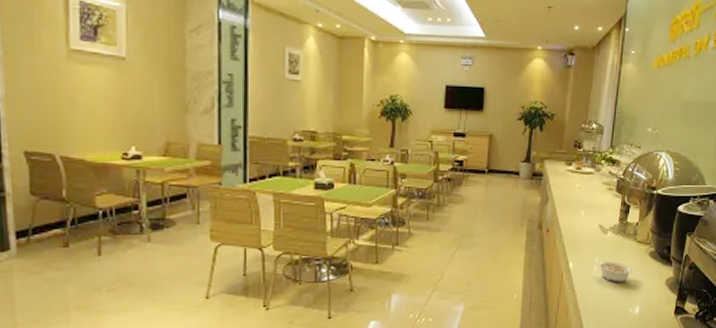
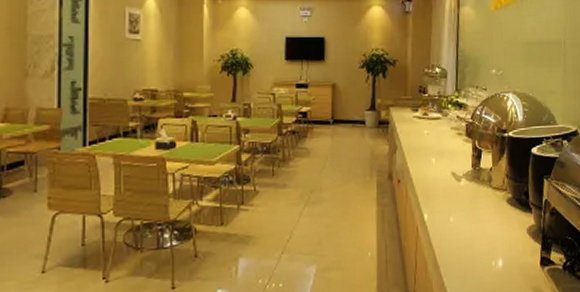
legume: present [594,258,633,283] -> none [450,208,492,234]

